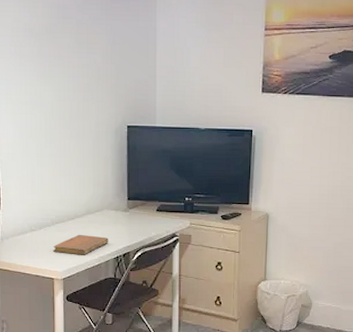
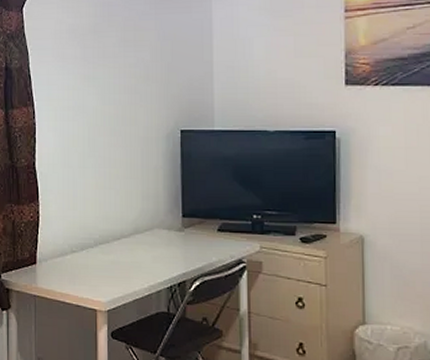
notebook: present [53,234,109,255] -> none [96,257,160,283]

